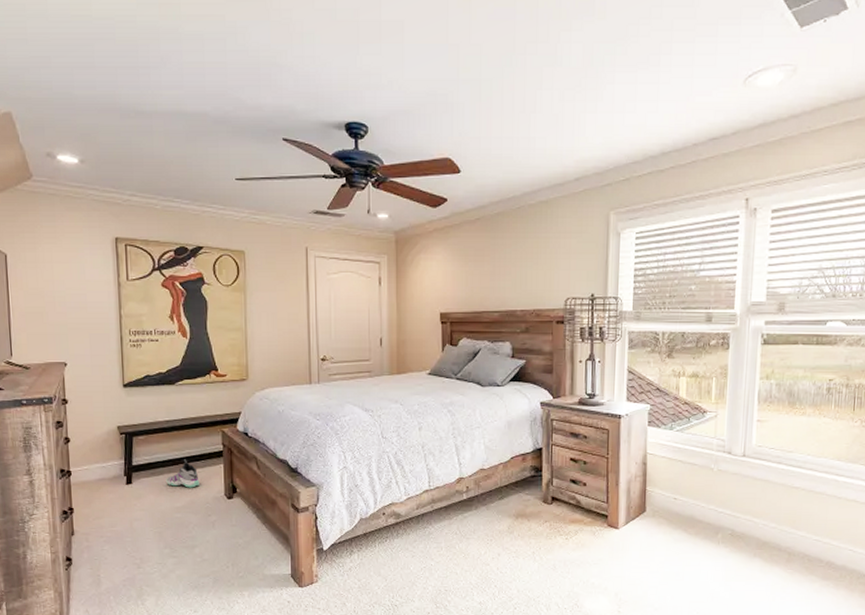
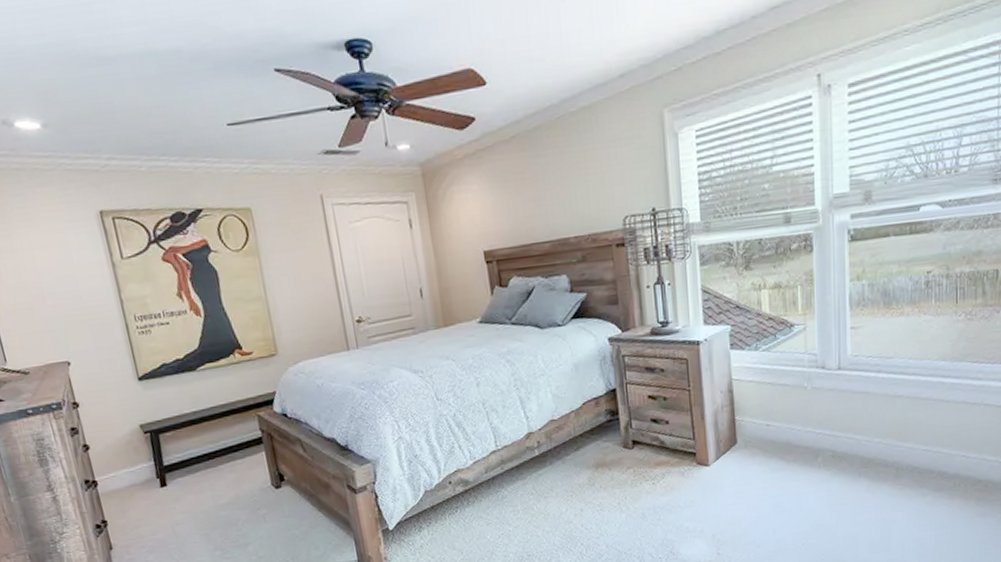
sneaker: present [166,459,199,488] -> none [204,451,242,483]

